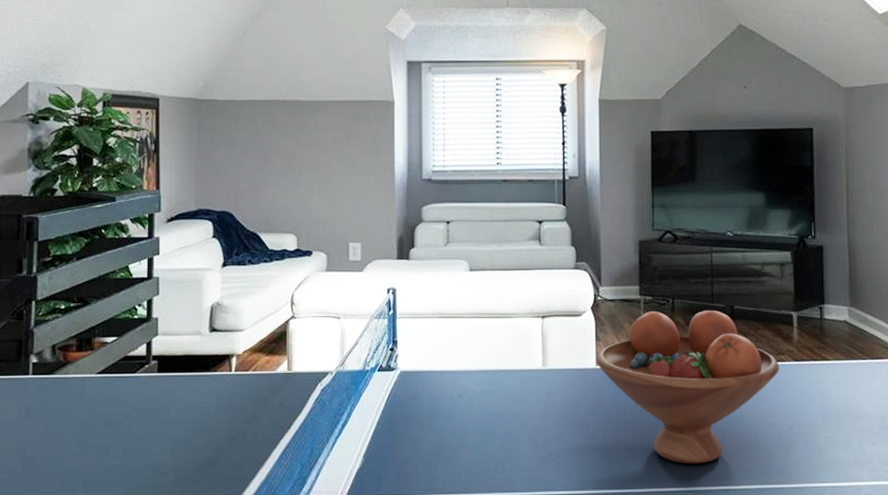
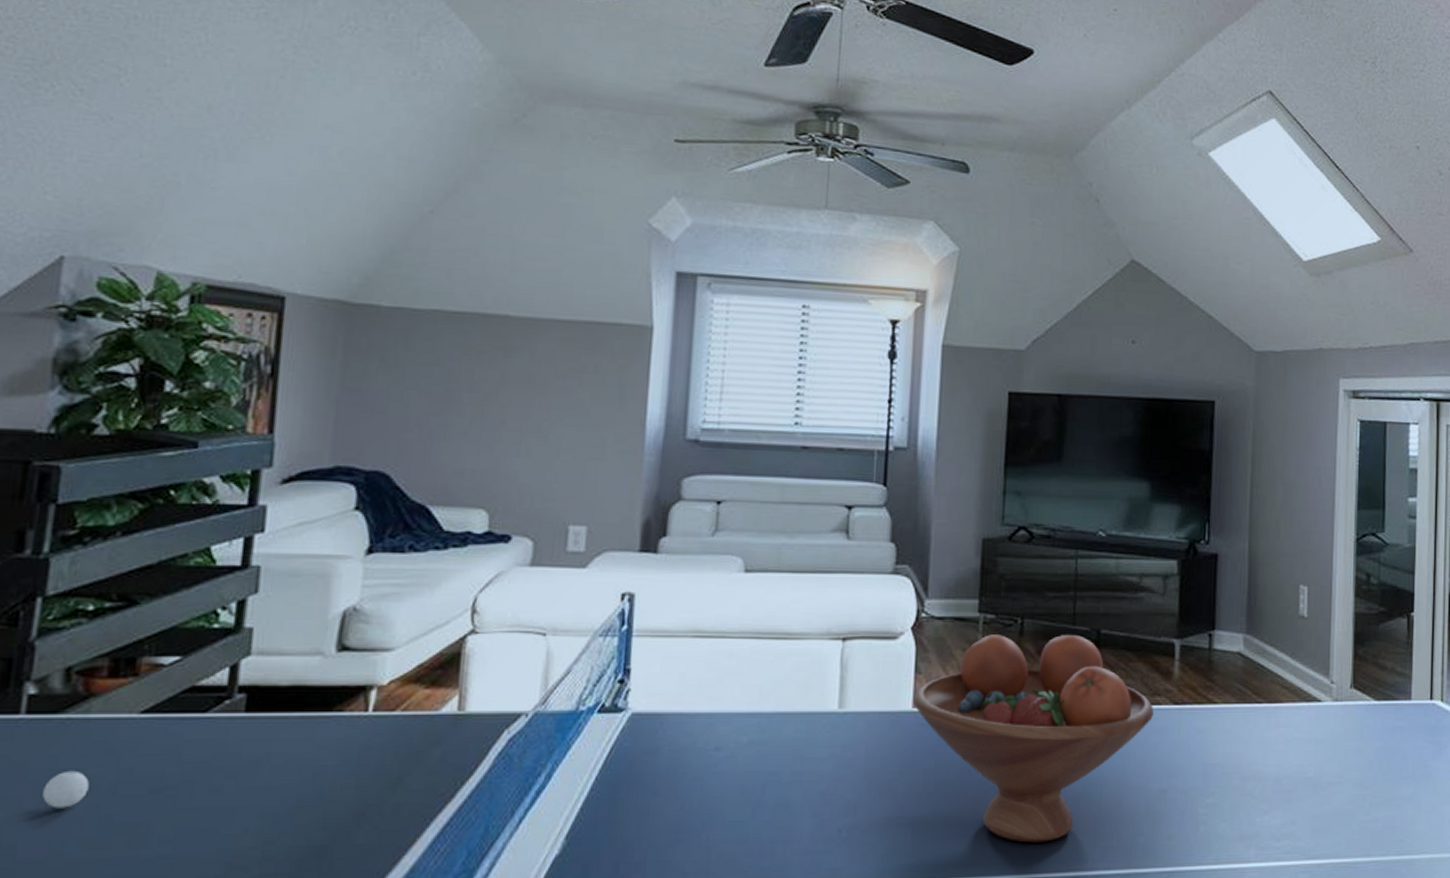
ping-pong ball: none [46,410,71,435] -> present [42,770,89,809]

